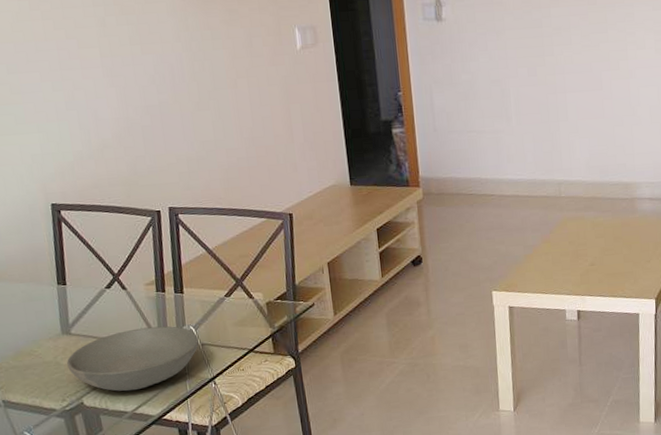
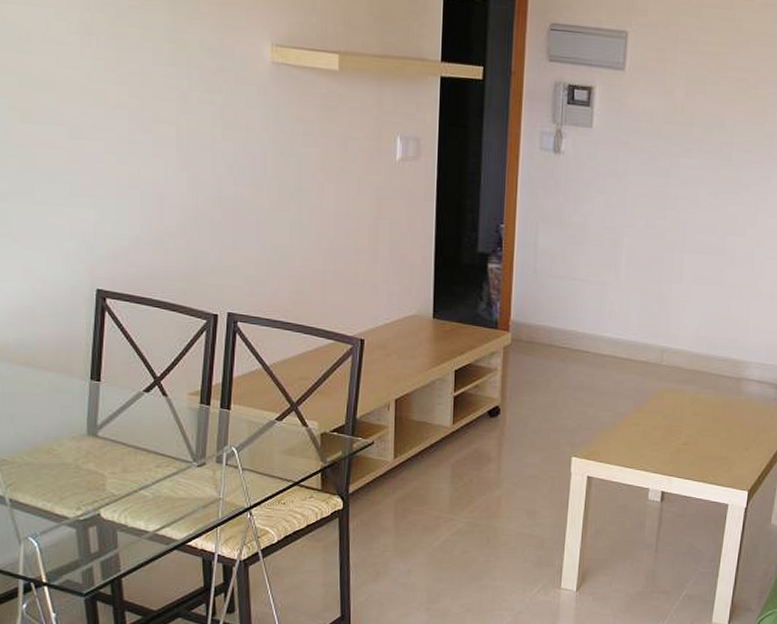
bowl: present [67,326,199,391] -> none [89,441,239,509]

